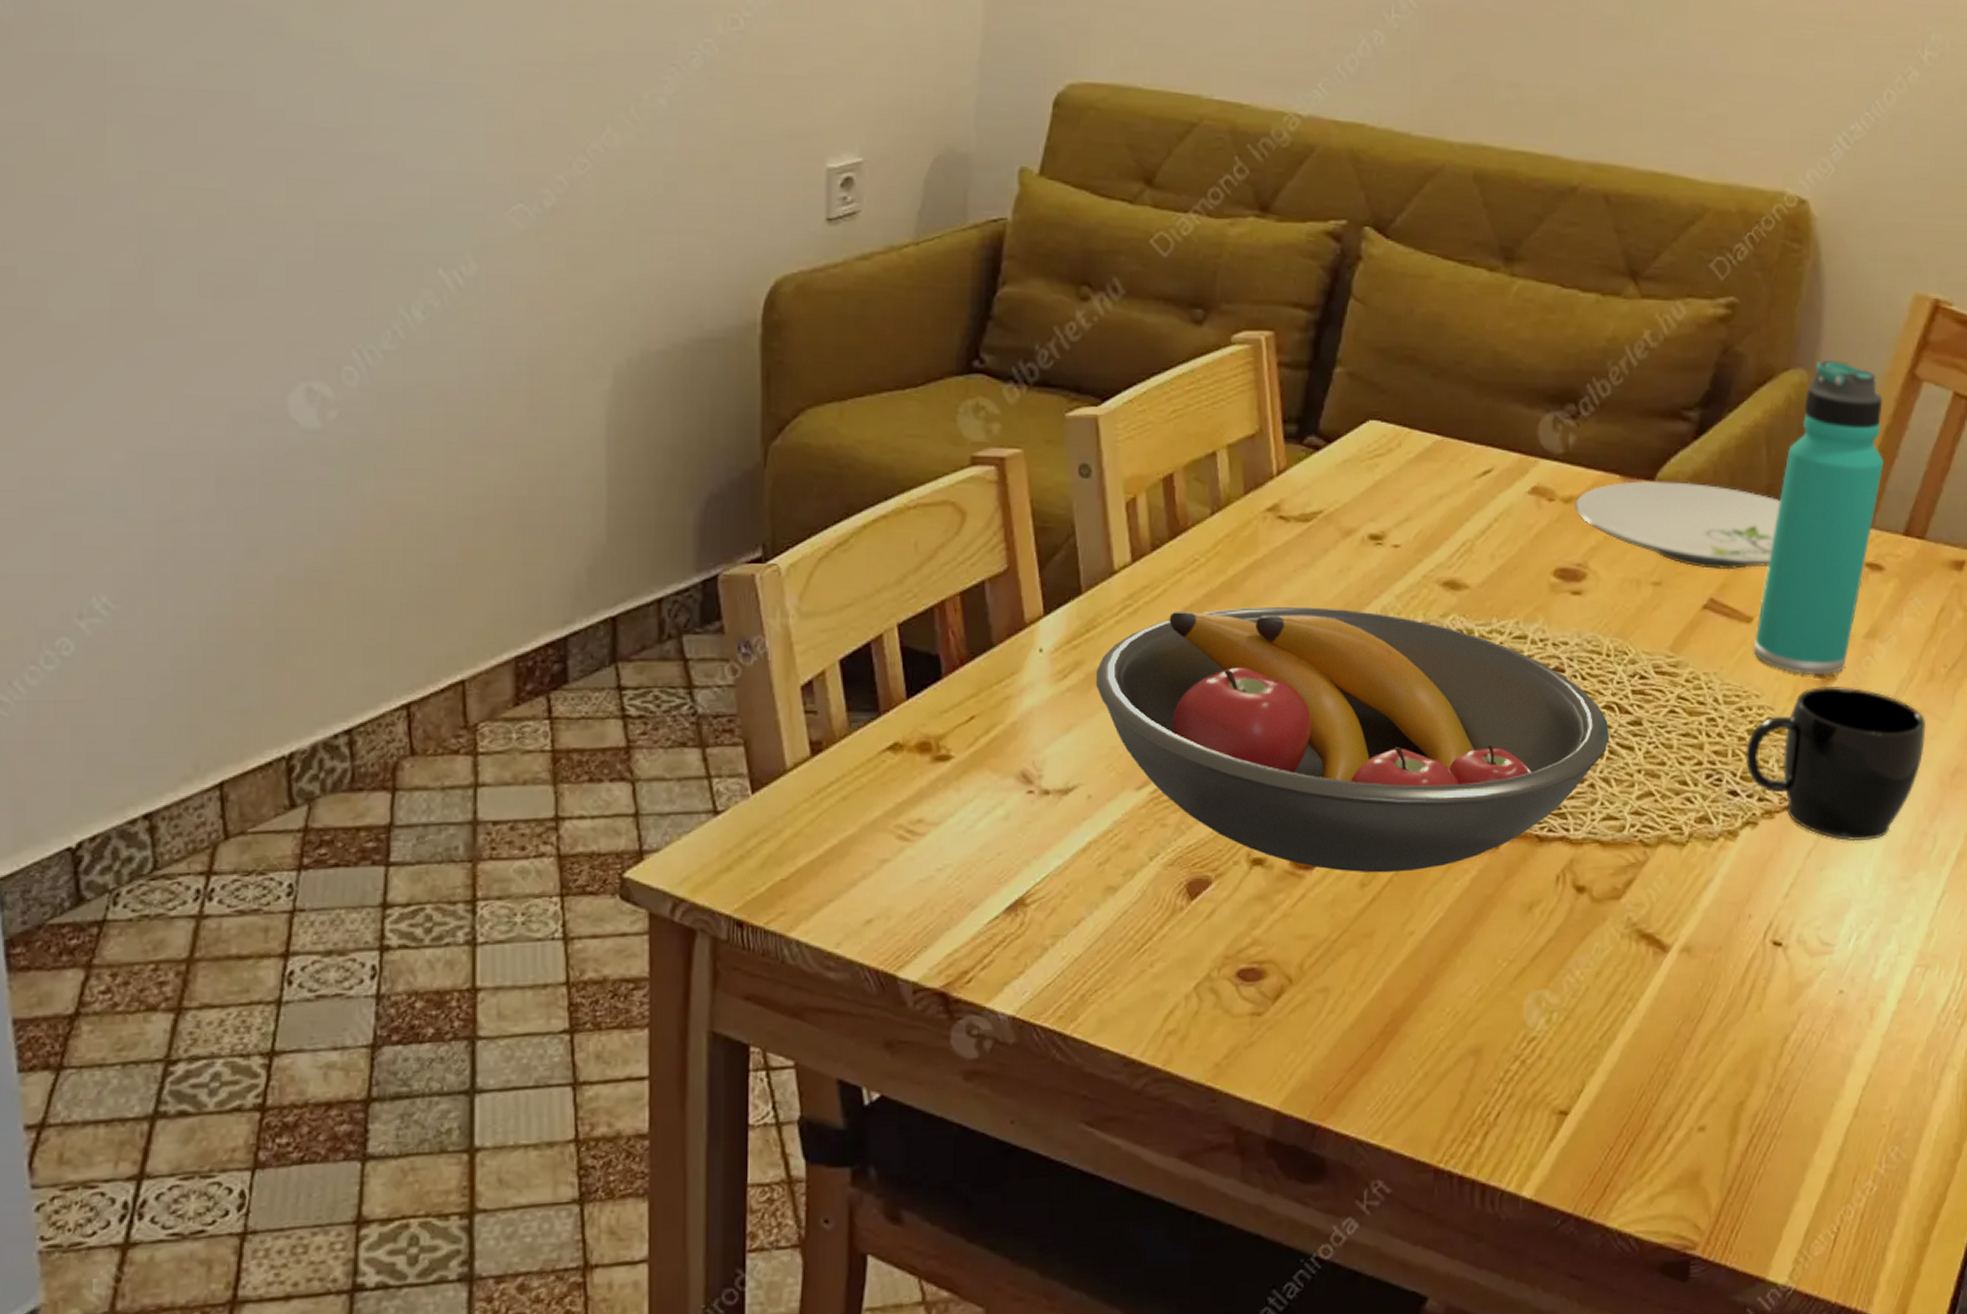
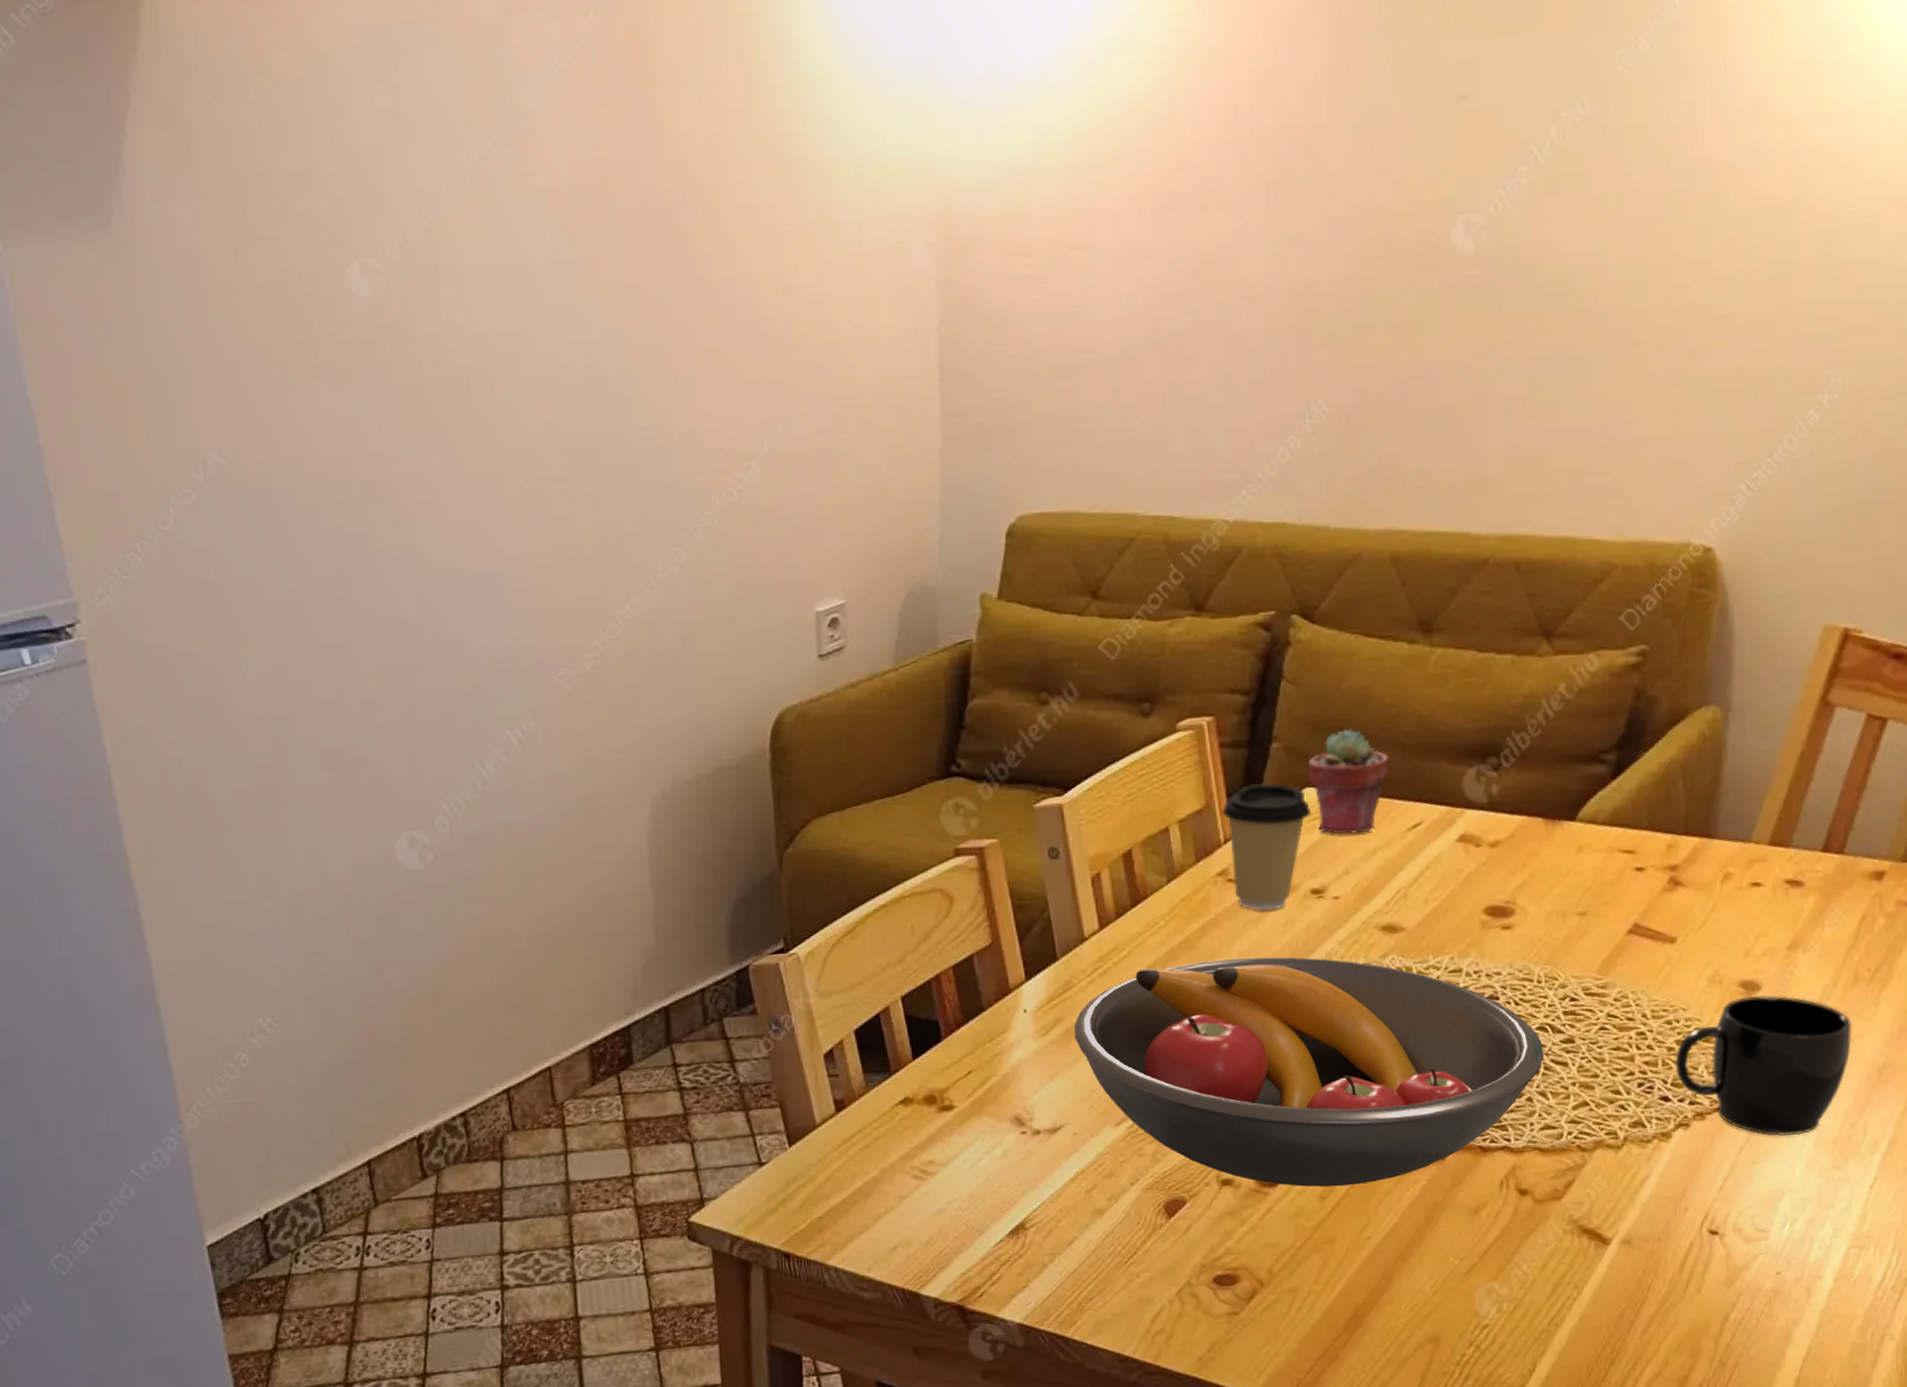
coffee cup: none [1277,411,1374,555] -> present [1222,783,1312,911]
potted succulent: none [1372,358,1462,476] -> present [1308,728,1390,834]
plate: present [1574,481,1780,570] -> none [1500,819,1698,897]
thermos bottle: present [1753,359,1884,674] -> none [1678,694,1800,987]

